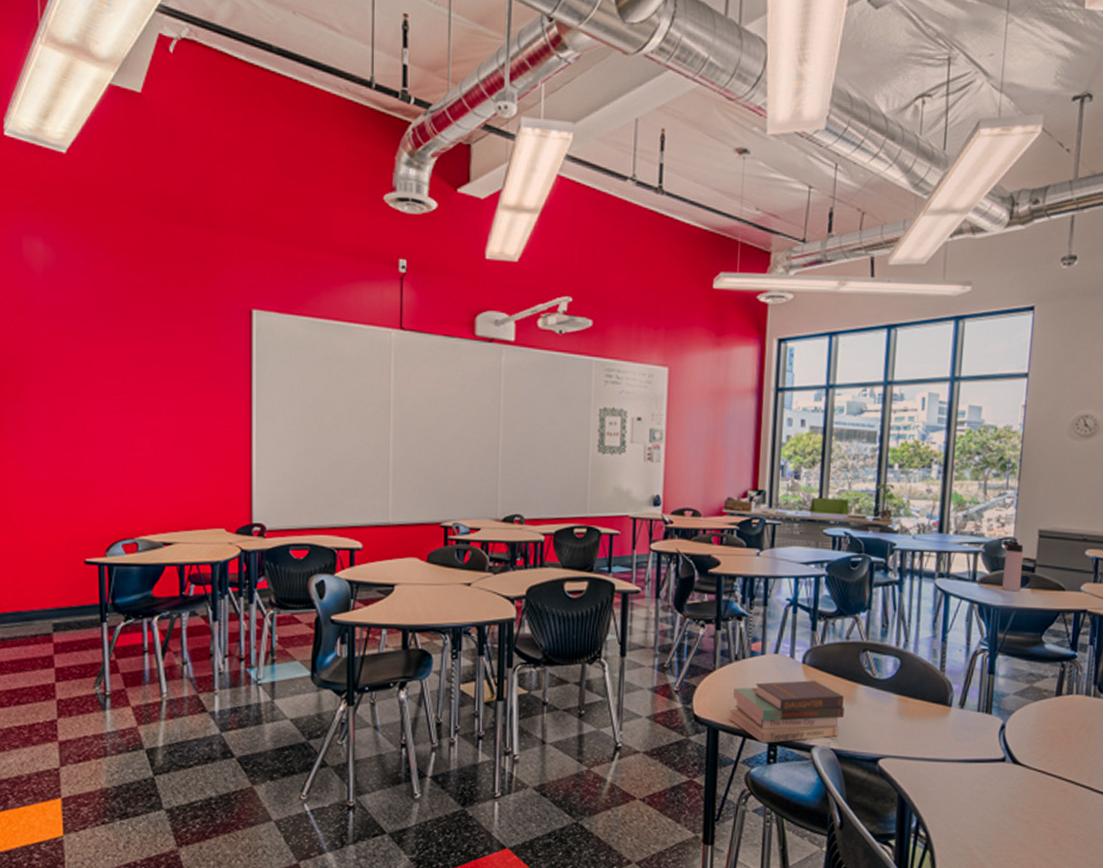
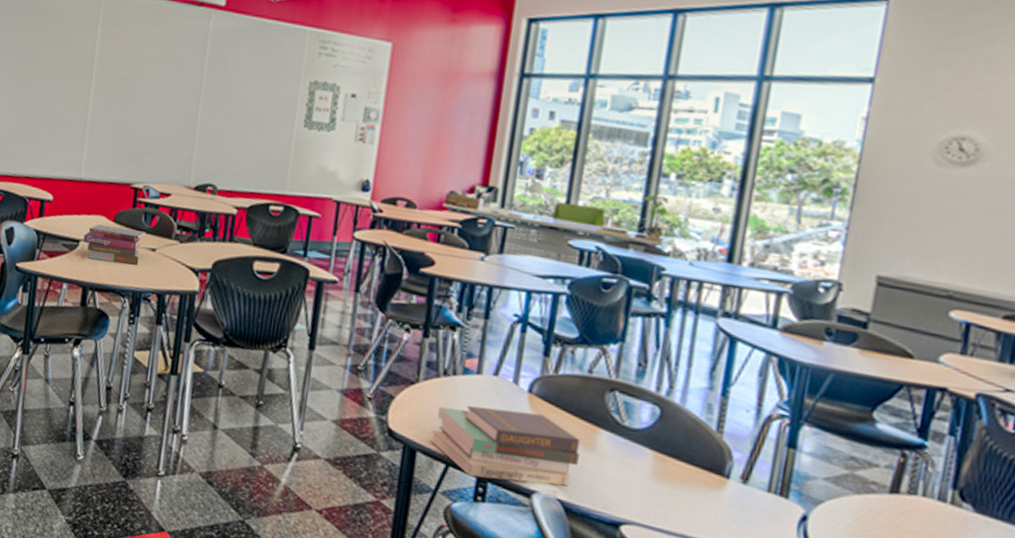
books: none [398,566,460,602] -> present [83,224,146,265]
thermos bottle: present [1002,540,1024,592] -> none [815,282,853,350]

